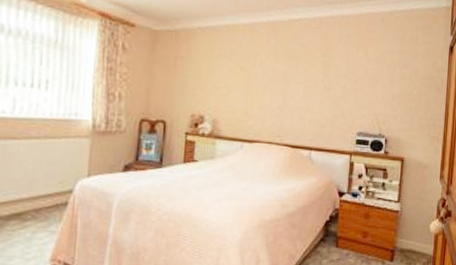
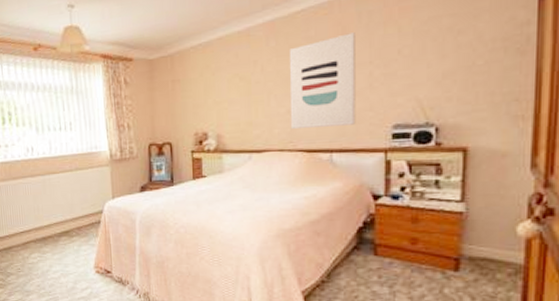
wall art: none [279,48,337,128] -> present [288,32,356,129]

